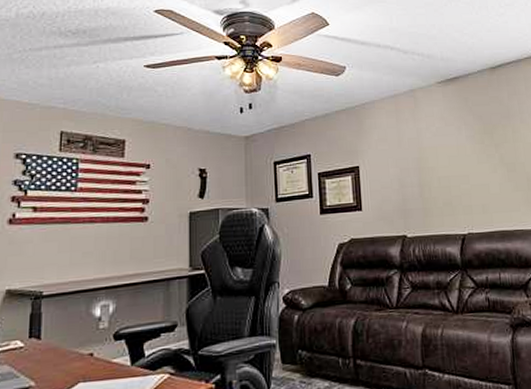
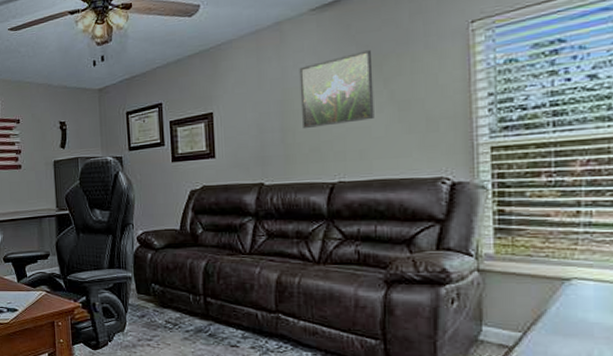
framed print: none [431,120,491,184] -> present [299,50,374,128]

